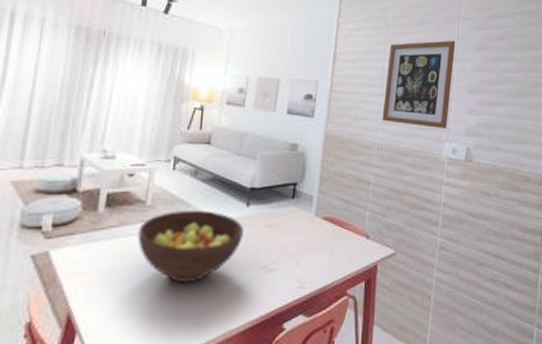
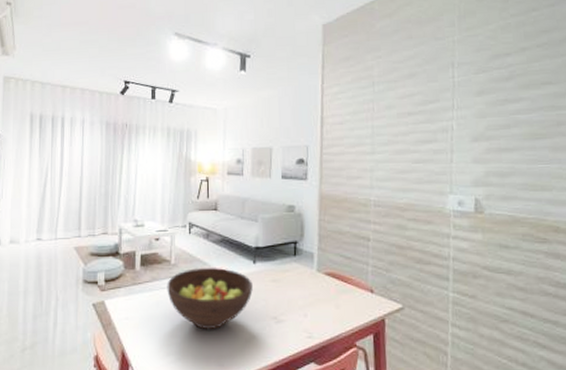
wall art: present [382,40,456,129] -> none [376,88,452,181]

